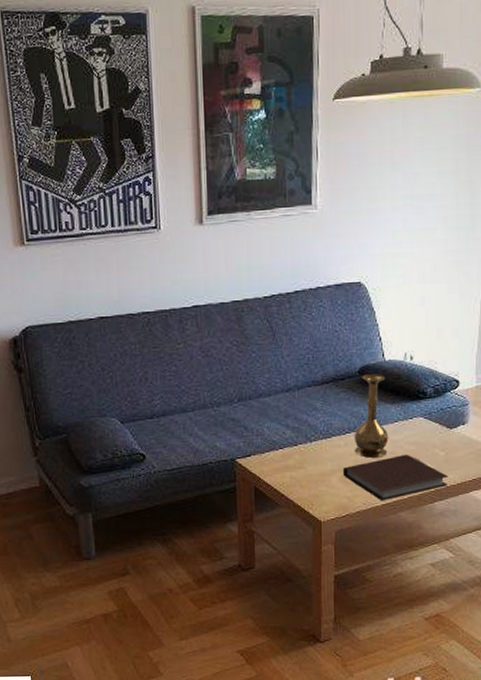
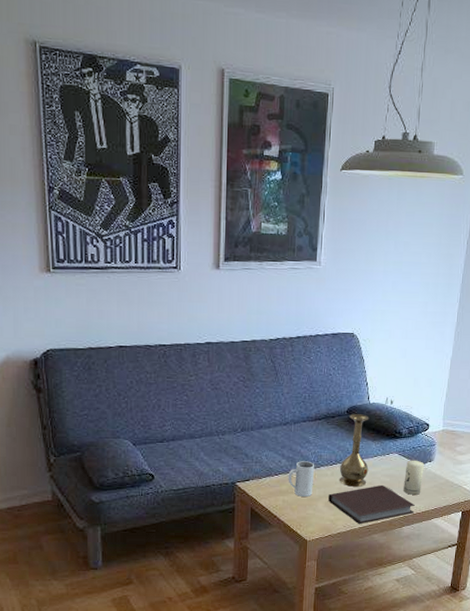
mug: none [294,431,325,472] -> present [288,461,315,497]
candle: none [433,423,456,464] -> present [403,460,424,495]

